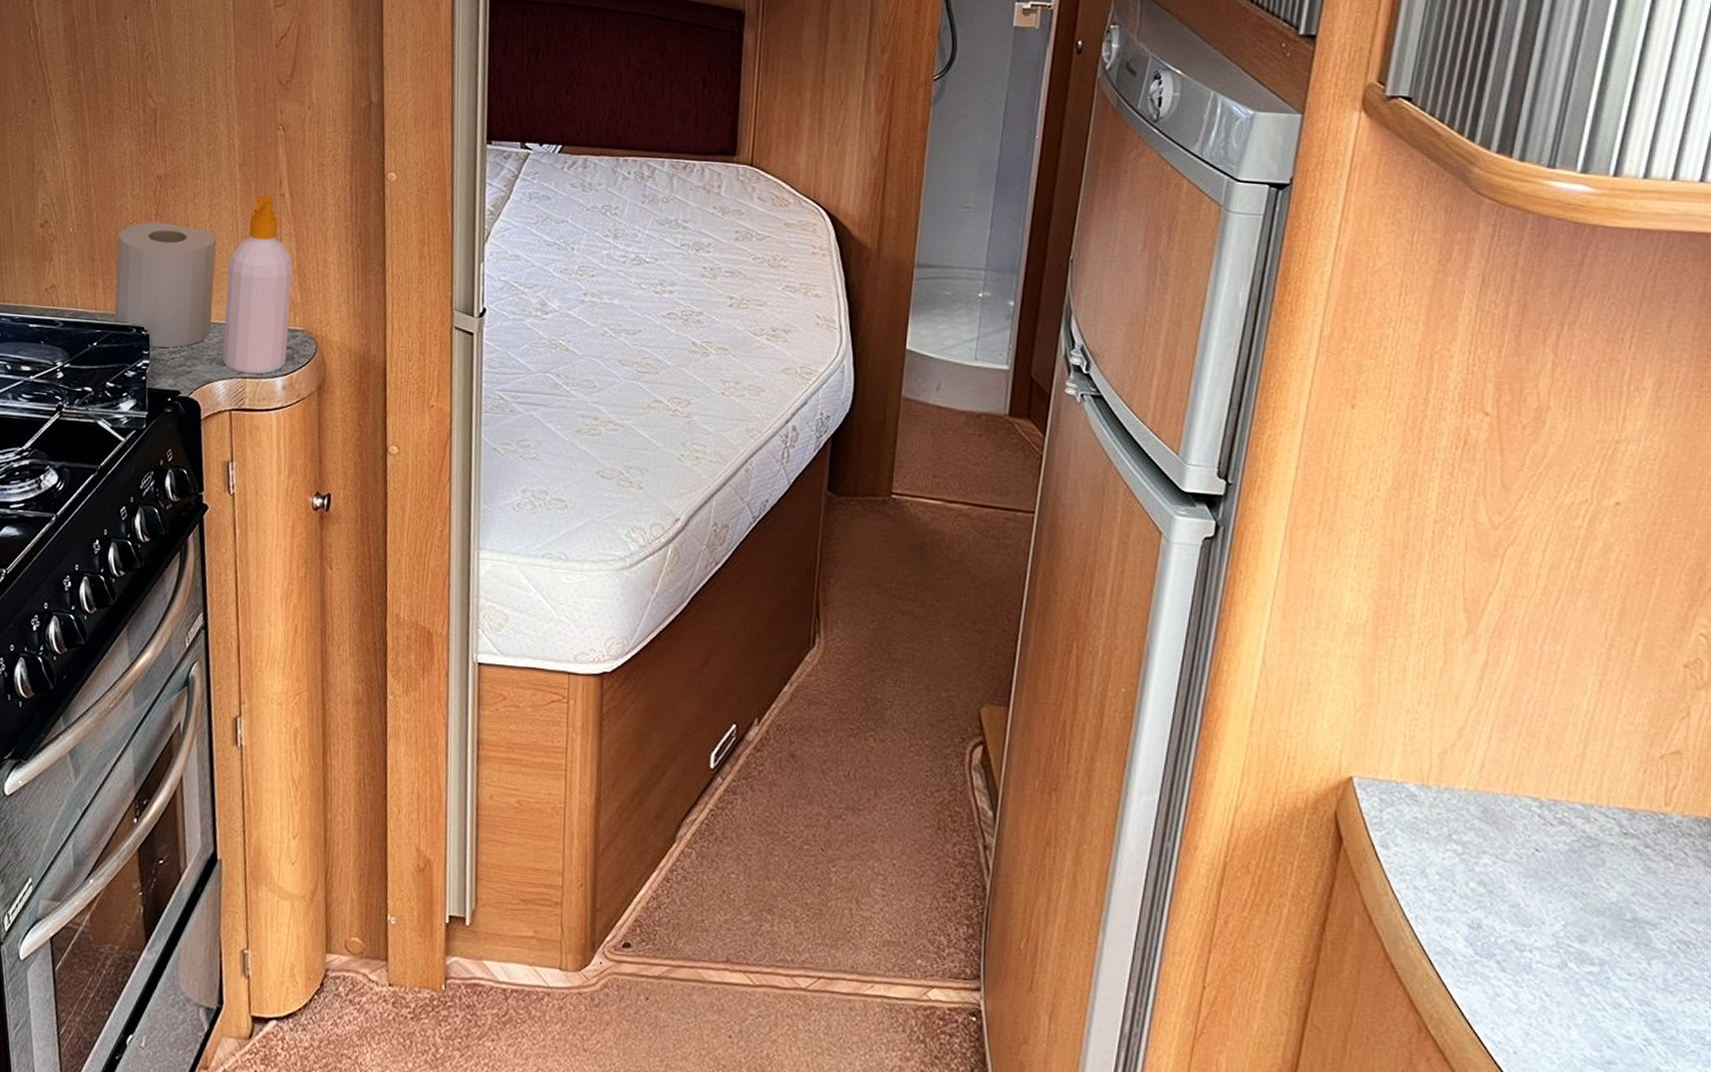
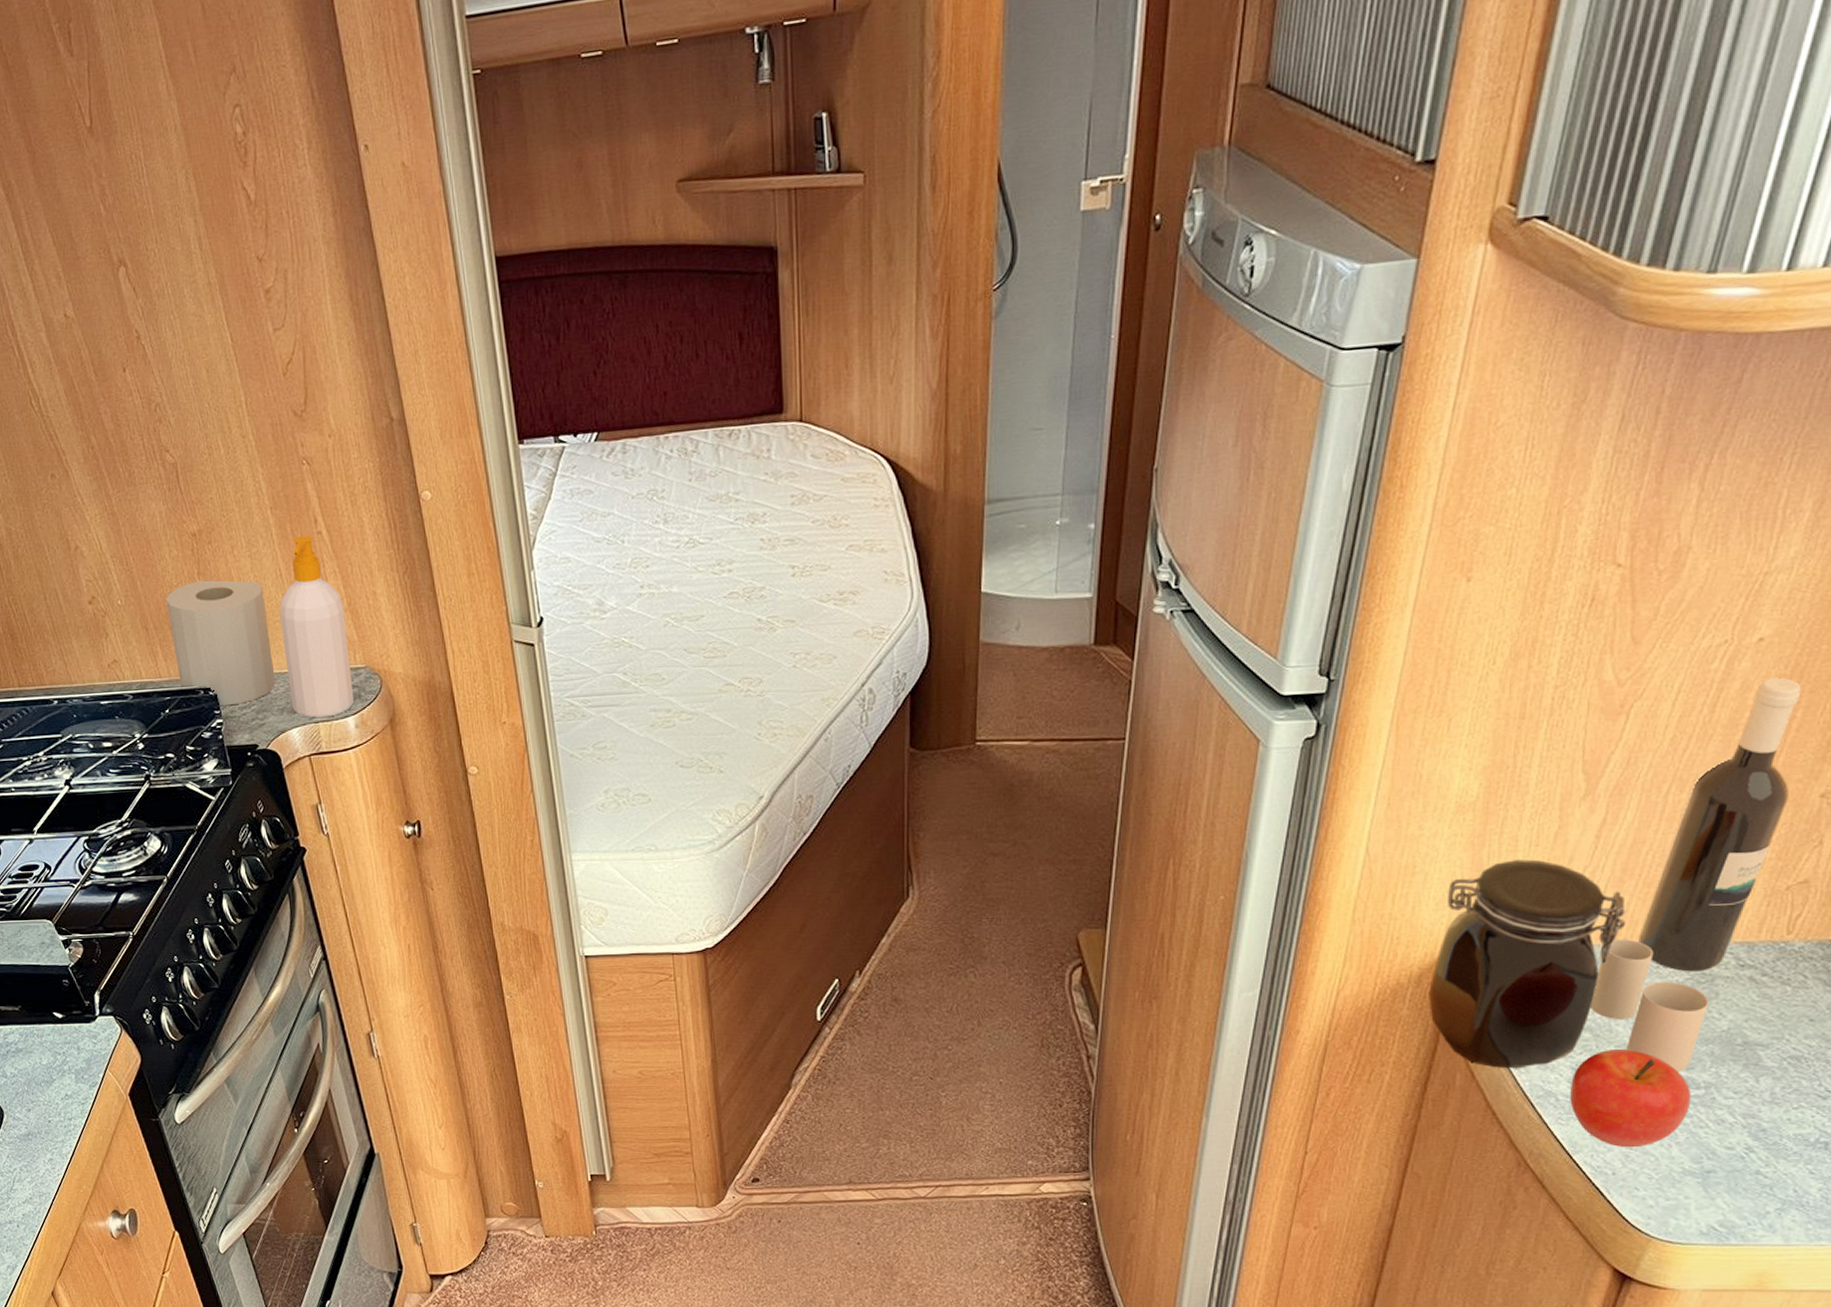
jar: none [1325,690,1513,919] -> present [1428,859,1627,1069]
fruit: none [1467,909,1587,1025] -> present [1570,1049,1692,1148]
cup: none [1482,788,1597,943] -> present [1590,939,1709,1072]
wine bottle: none [1525,542,1658,835] -> present [1638,677,1802,972]

